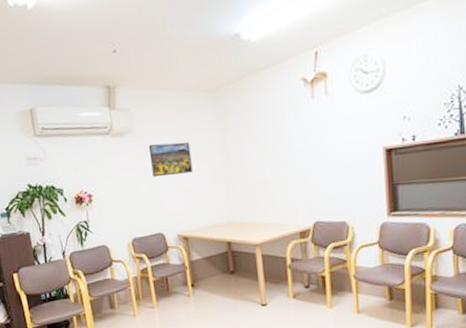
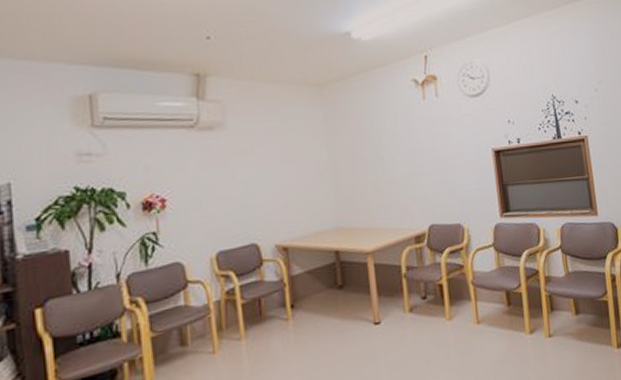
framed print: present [148,142,193,178] -> none [243,139,296,178]

